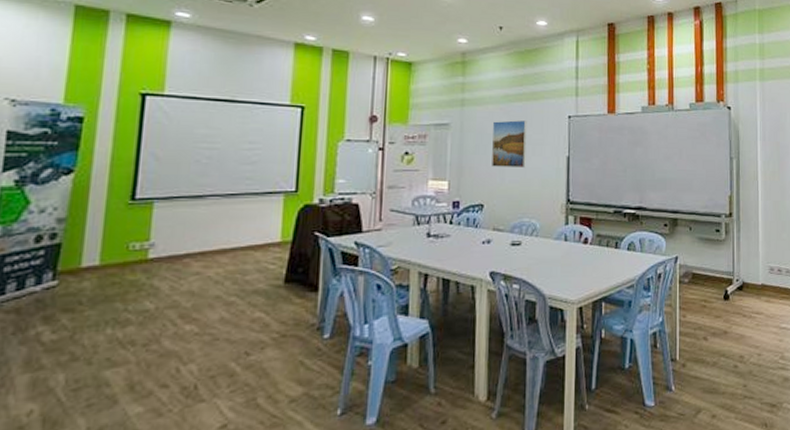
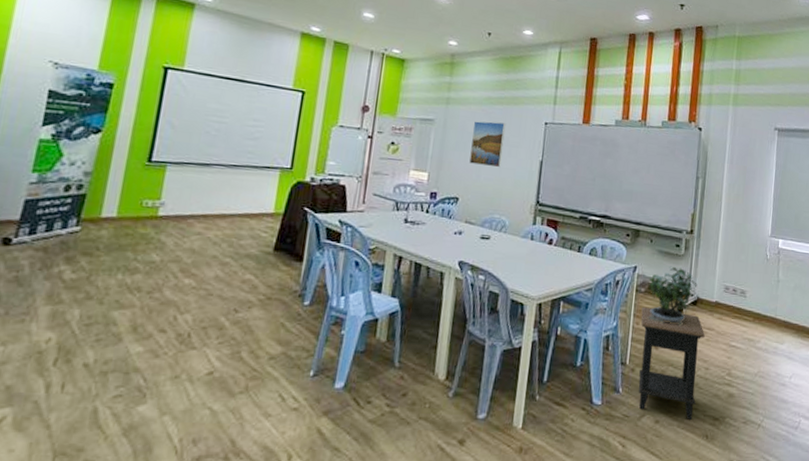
side table: none [687,297,754,410] -> present [638,306,705,420]
potted plant: none [691,252,742,314] -> present [647,266,698,327]

